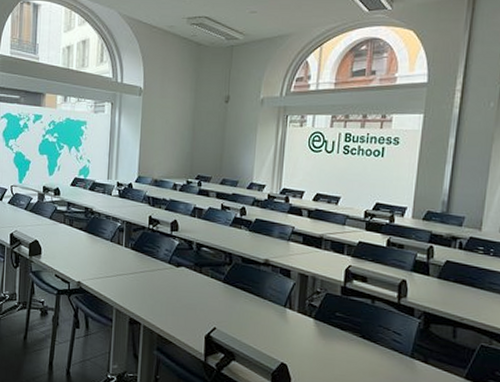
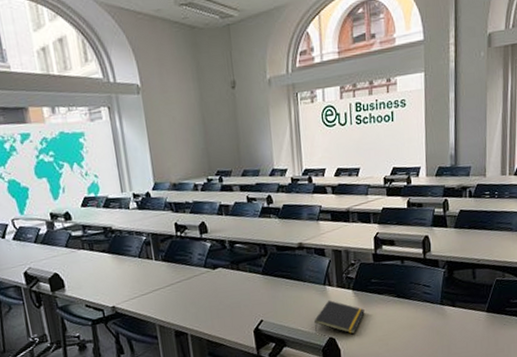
notepad: none [267,324,324,366] -> present [314,300,365,335]

